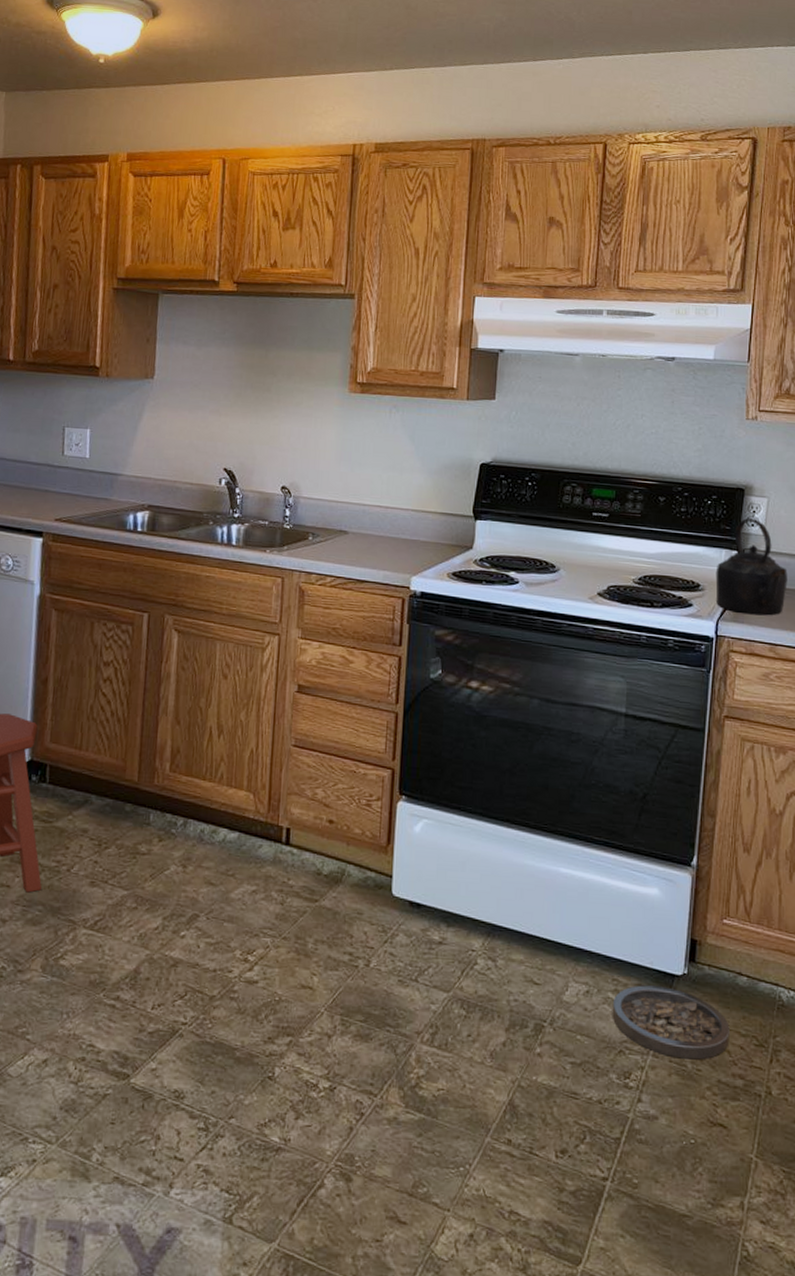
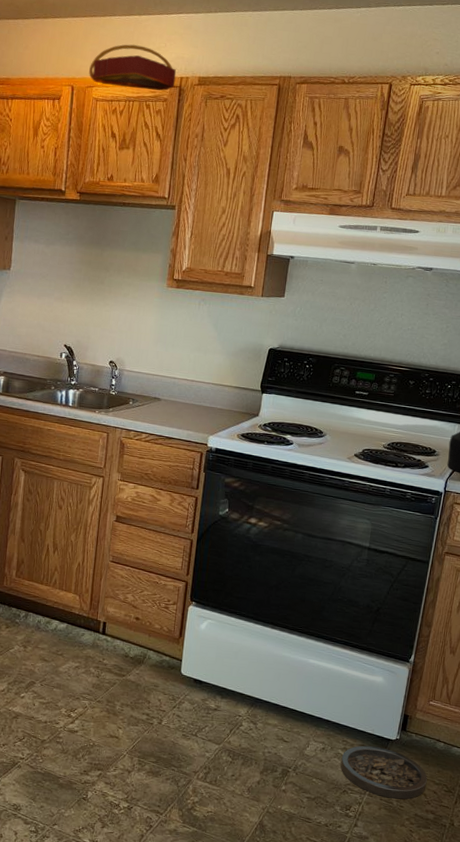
decorative basket: none [243,109,348,161] -> present [89,44,177,91]

